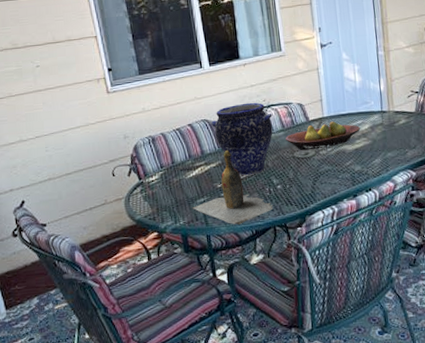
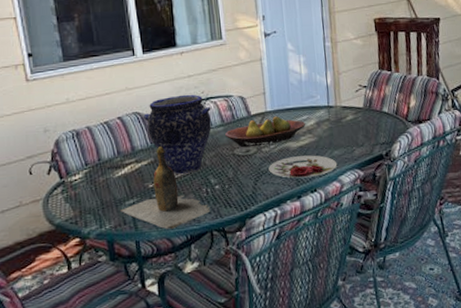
plate: none [326,157,391,179] -> present [268,155,338,179]

